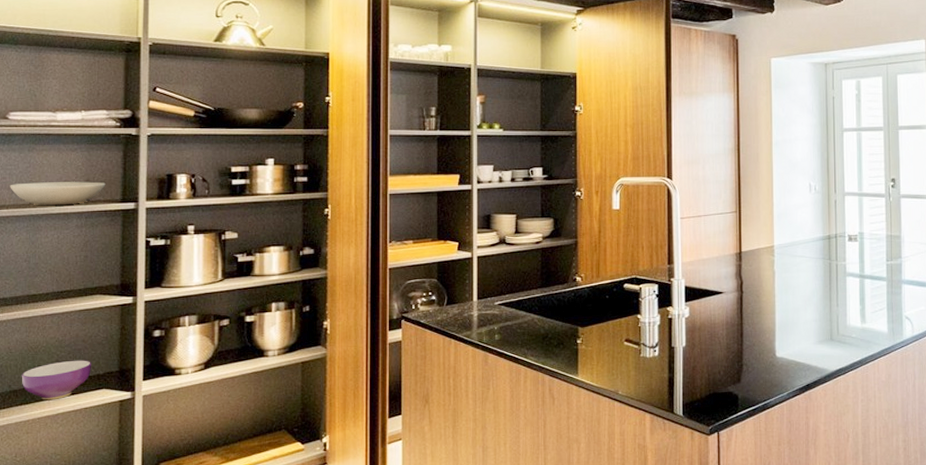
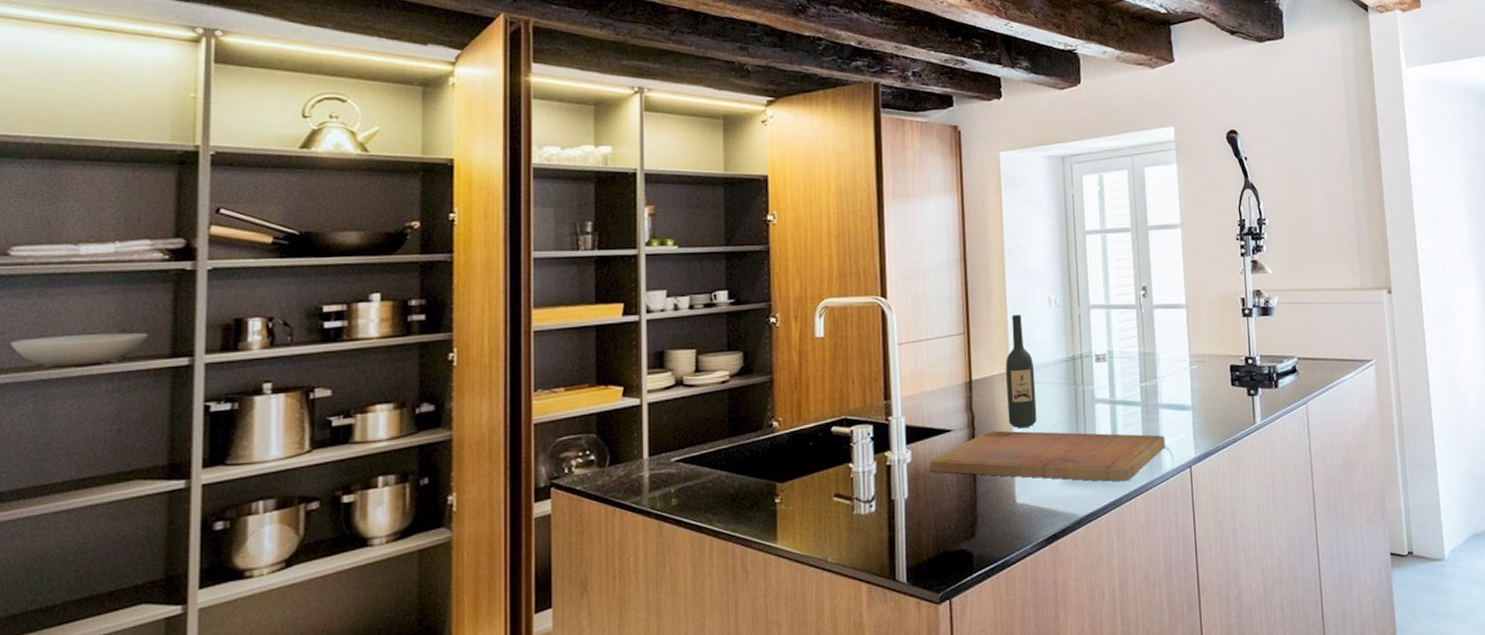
bowl: present [21,360,92,401] -> none [23,567,127,626]
cutting board: none [704,295,907,345] -> present [929,430,1165,482]
wine bottle: none [771,198,796,293] -> present [1006,315,1037,428]

